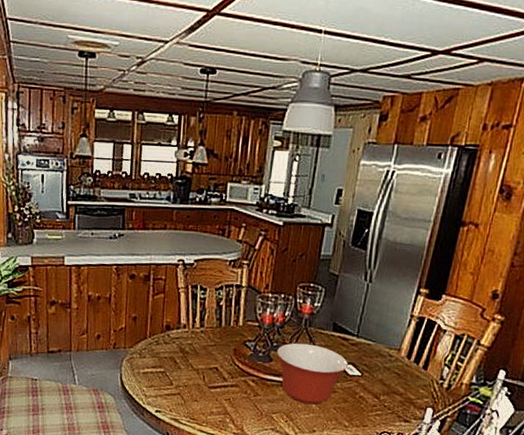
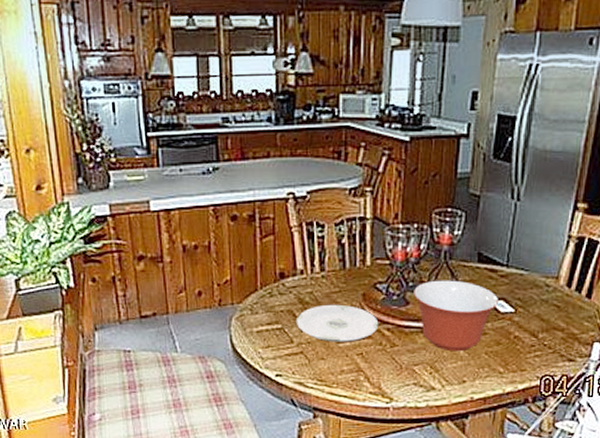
plate: none [177,355,246,389] -> present [297,304,379,342]

